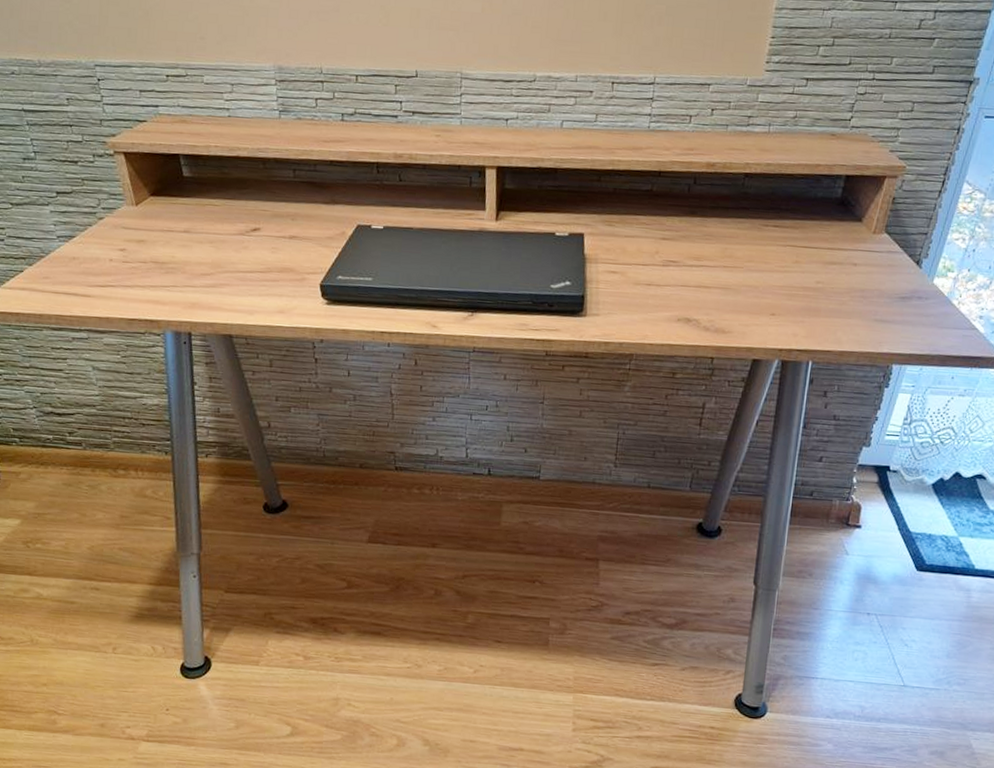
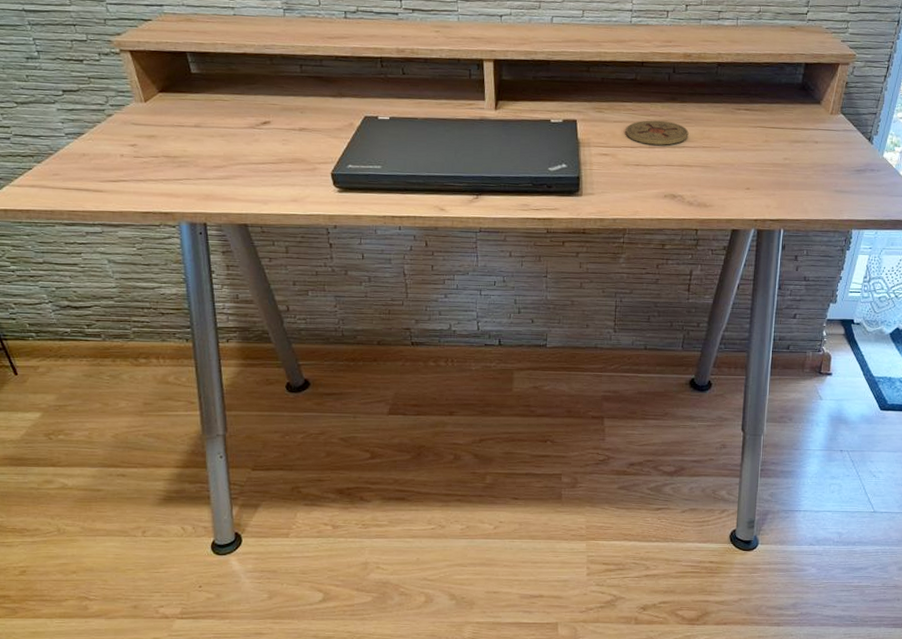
coaster: none [637,235,708,264] -> present [625,120,689,145]

